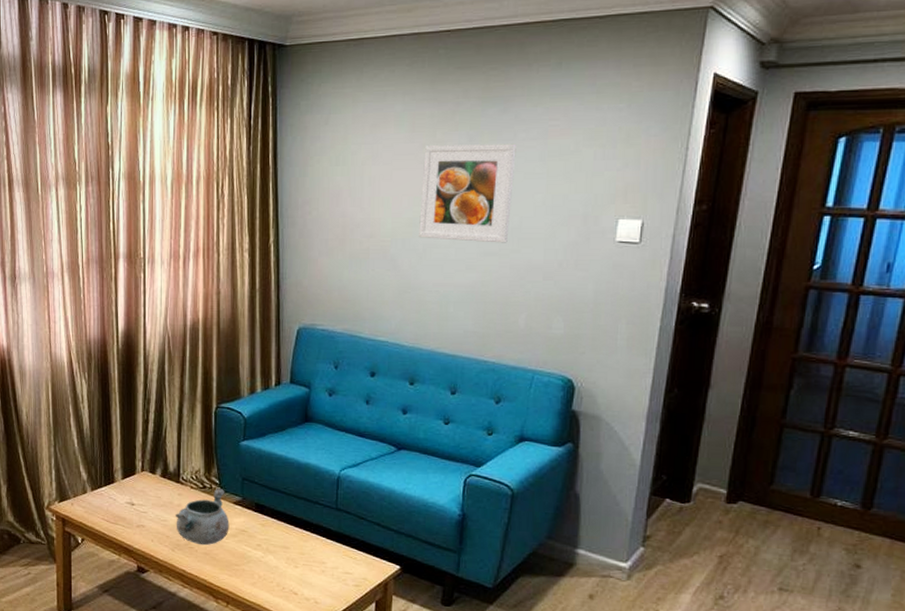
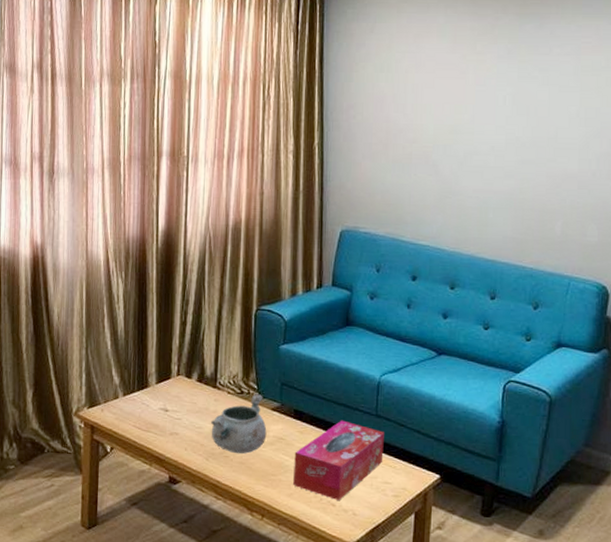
tissue box: none [256,513,344,589] -> present [293,420,384,500]
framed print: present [419,143,516,243] -> none [460,55,552,152]

